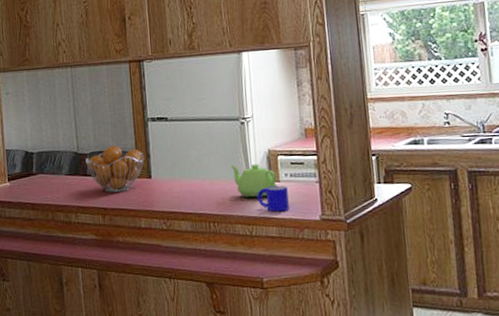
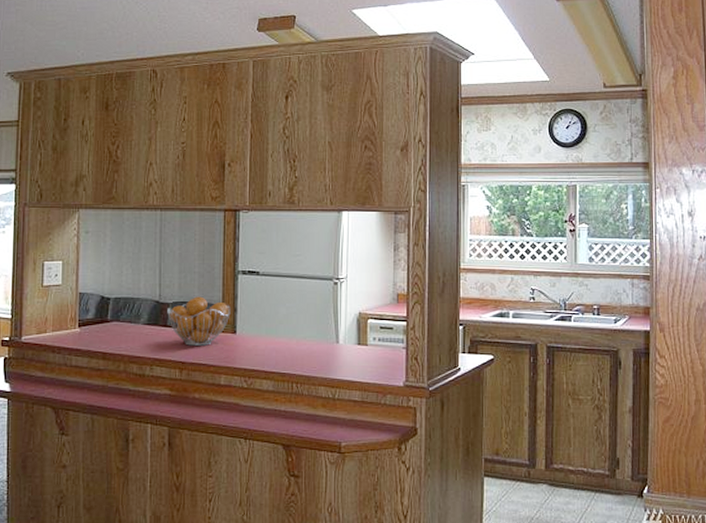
teapot: present [230,163,278,198] -> none [319,324,365,360]
mug: present [257,185,289,212] -> none [343,349,374,376]

